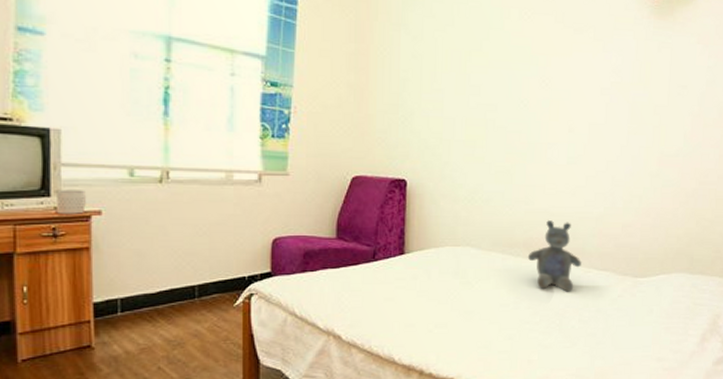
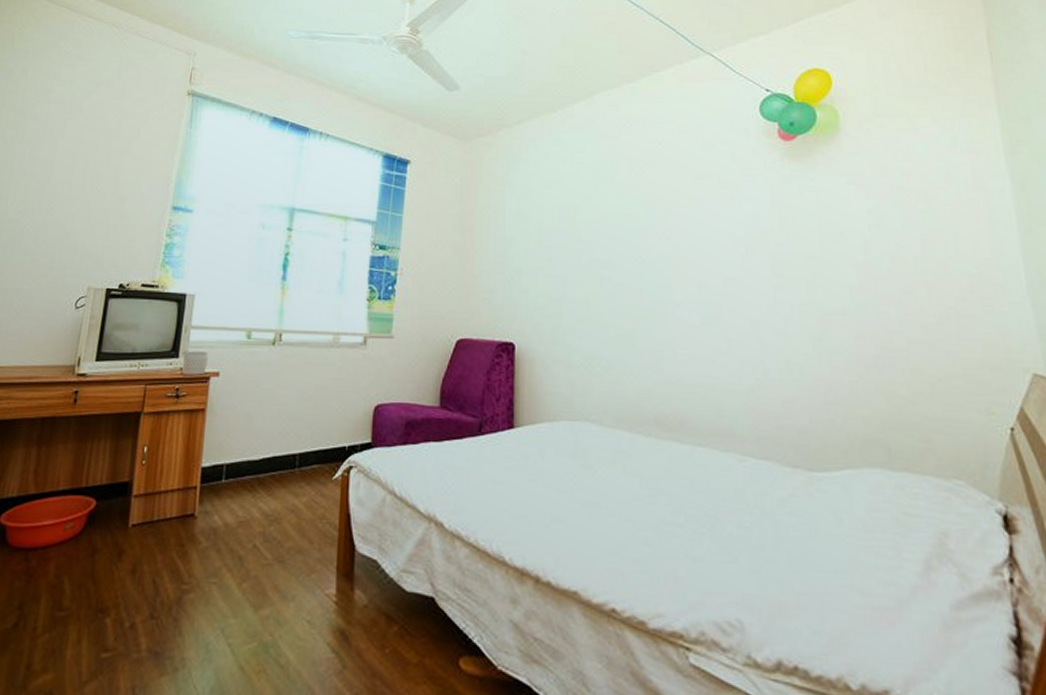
stuffed bear: present [527,220,581,292] -> none [661,393,733,486]

